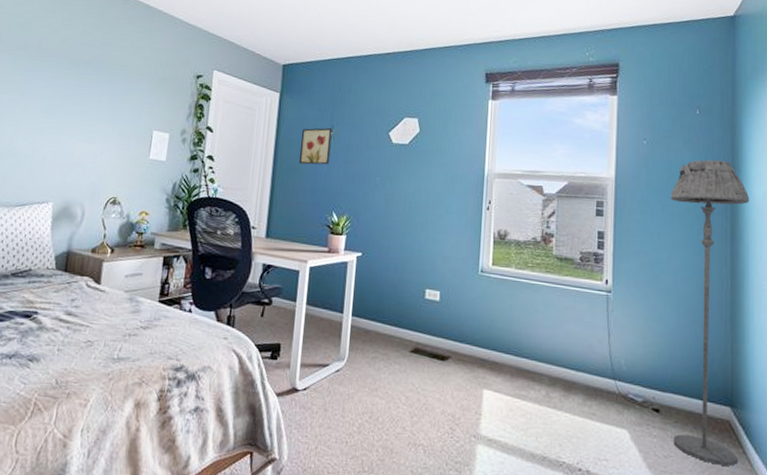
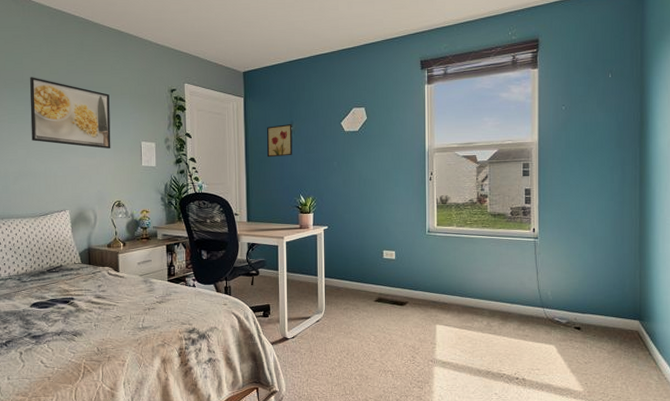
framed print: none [23,44,125,136] -> present [29,77,111,149]
floor lamp: present [670,159,750,466] -> none [586,117,656,365]

